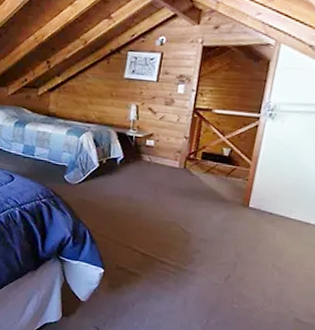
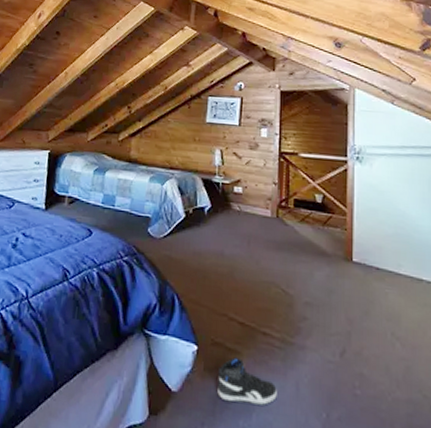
sneaker: none [118,278,168,313] -> present [217,357,277,405]

